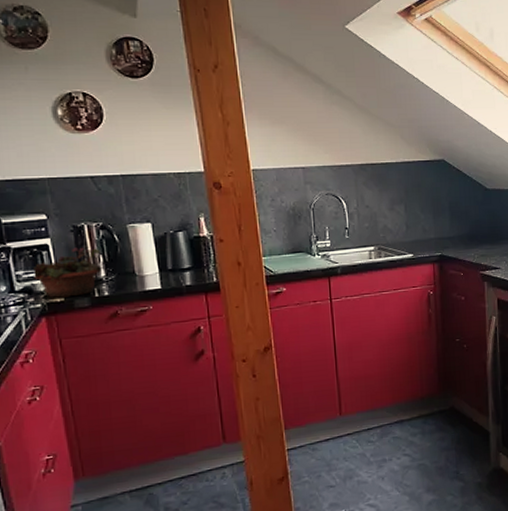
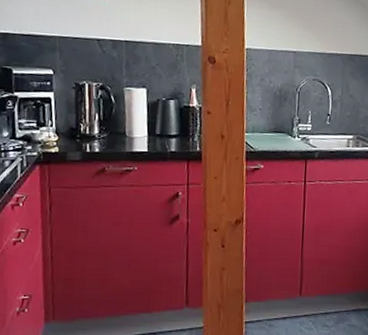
succulent planter: present [33,247,106,298] -> none [34,103,100,149]

